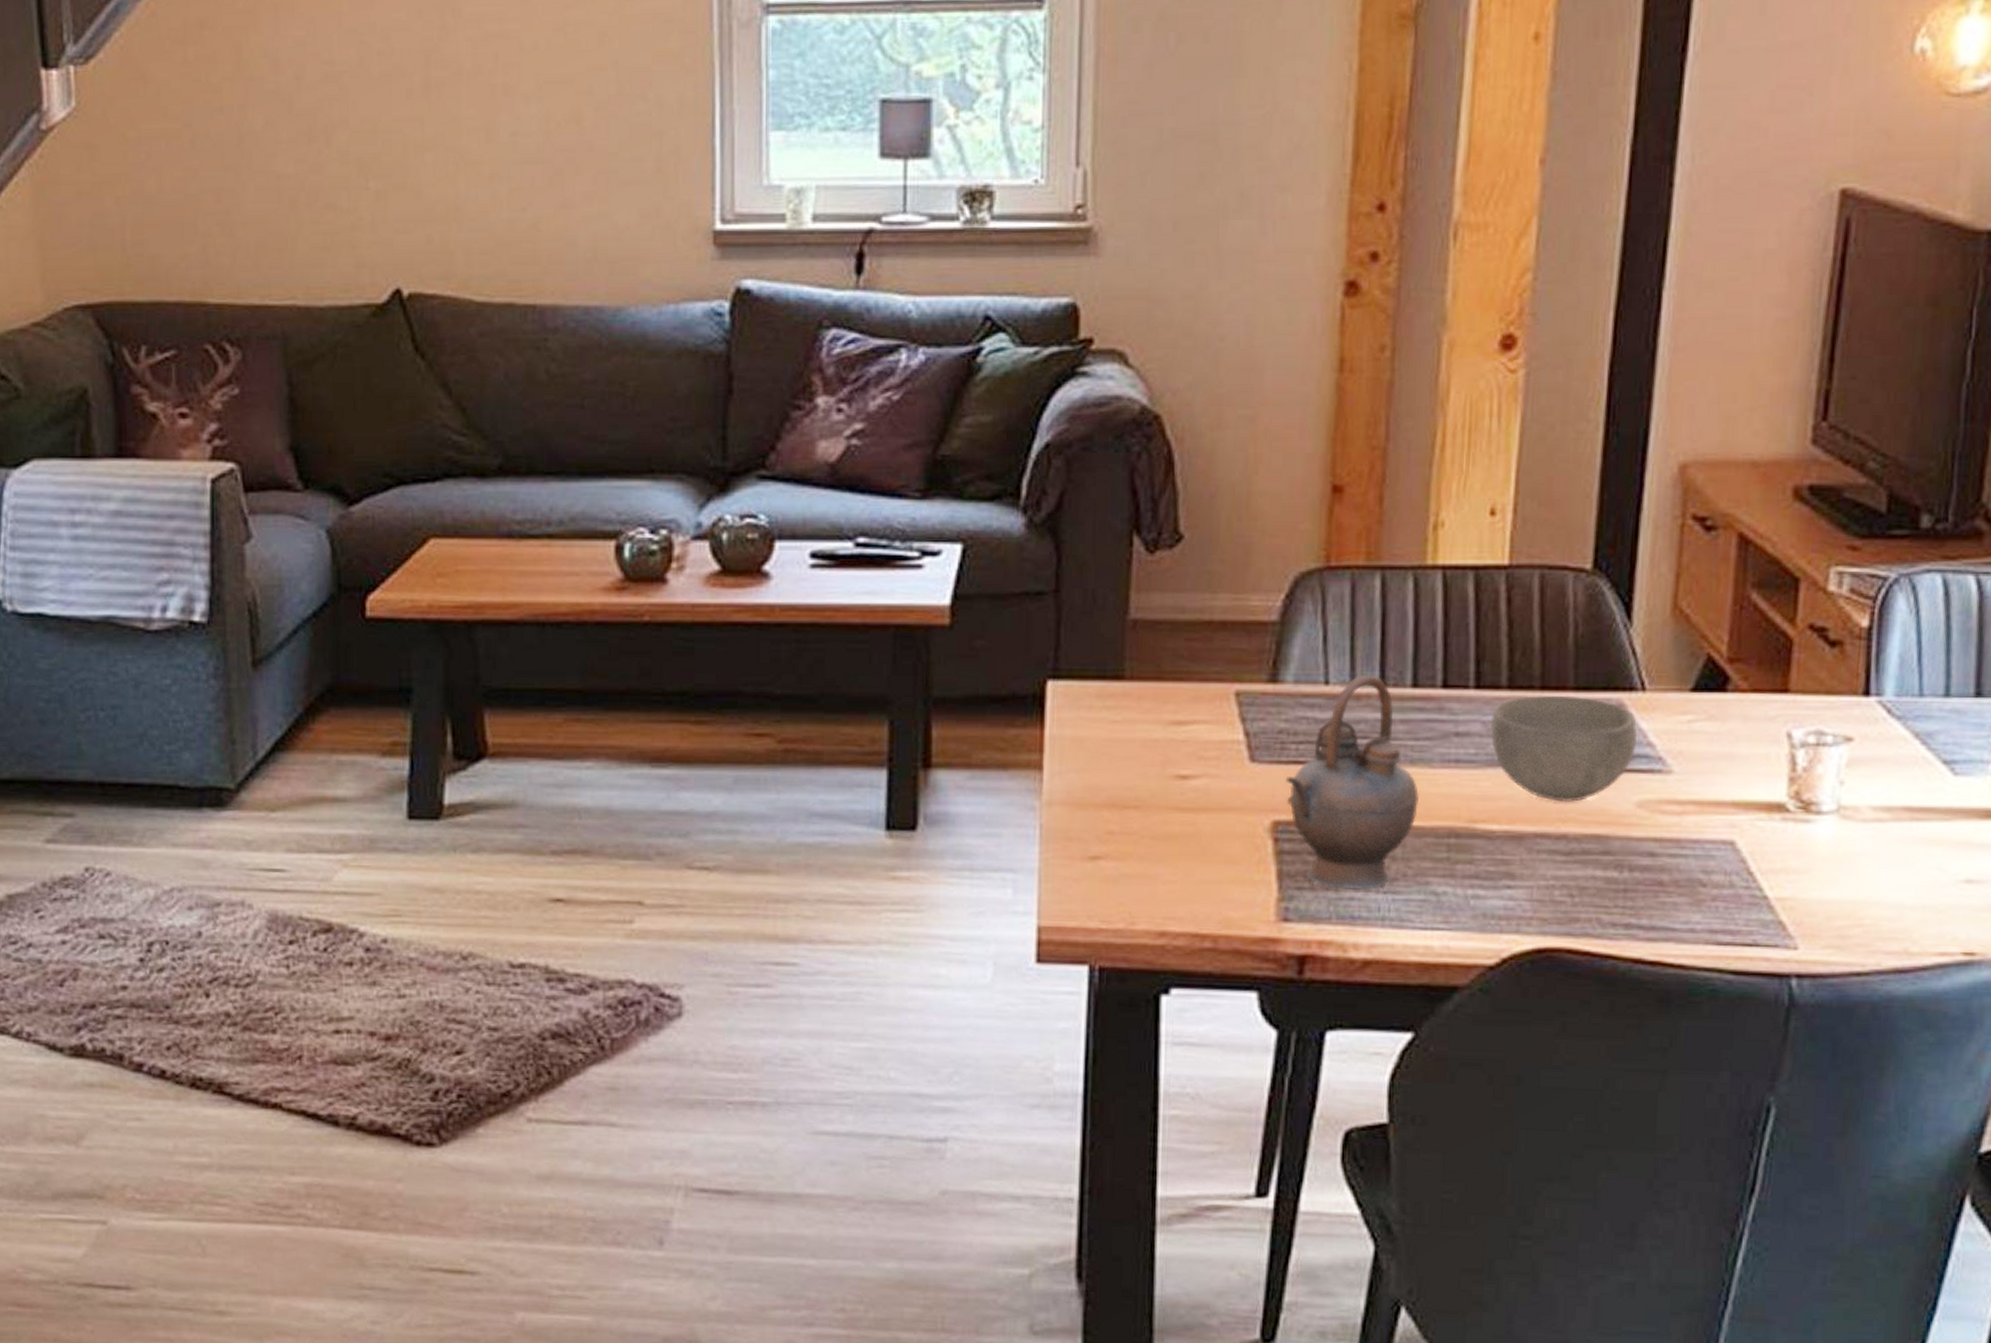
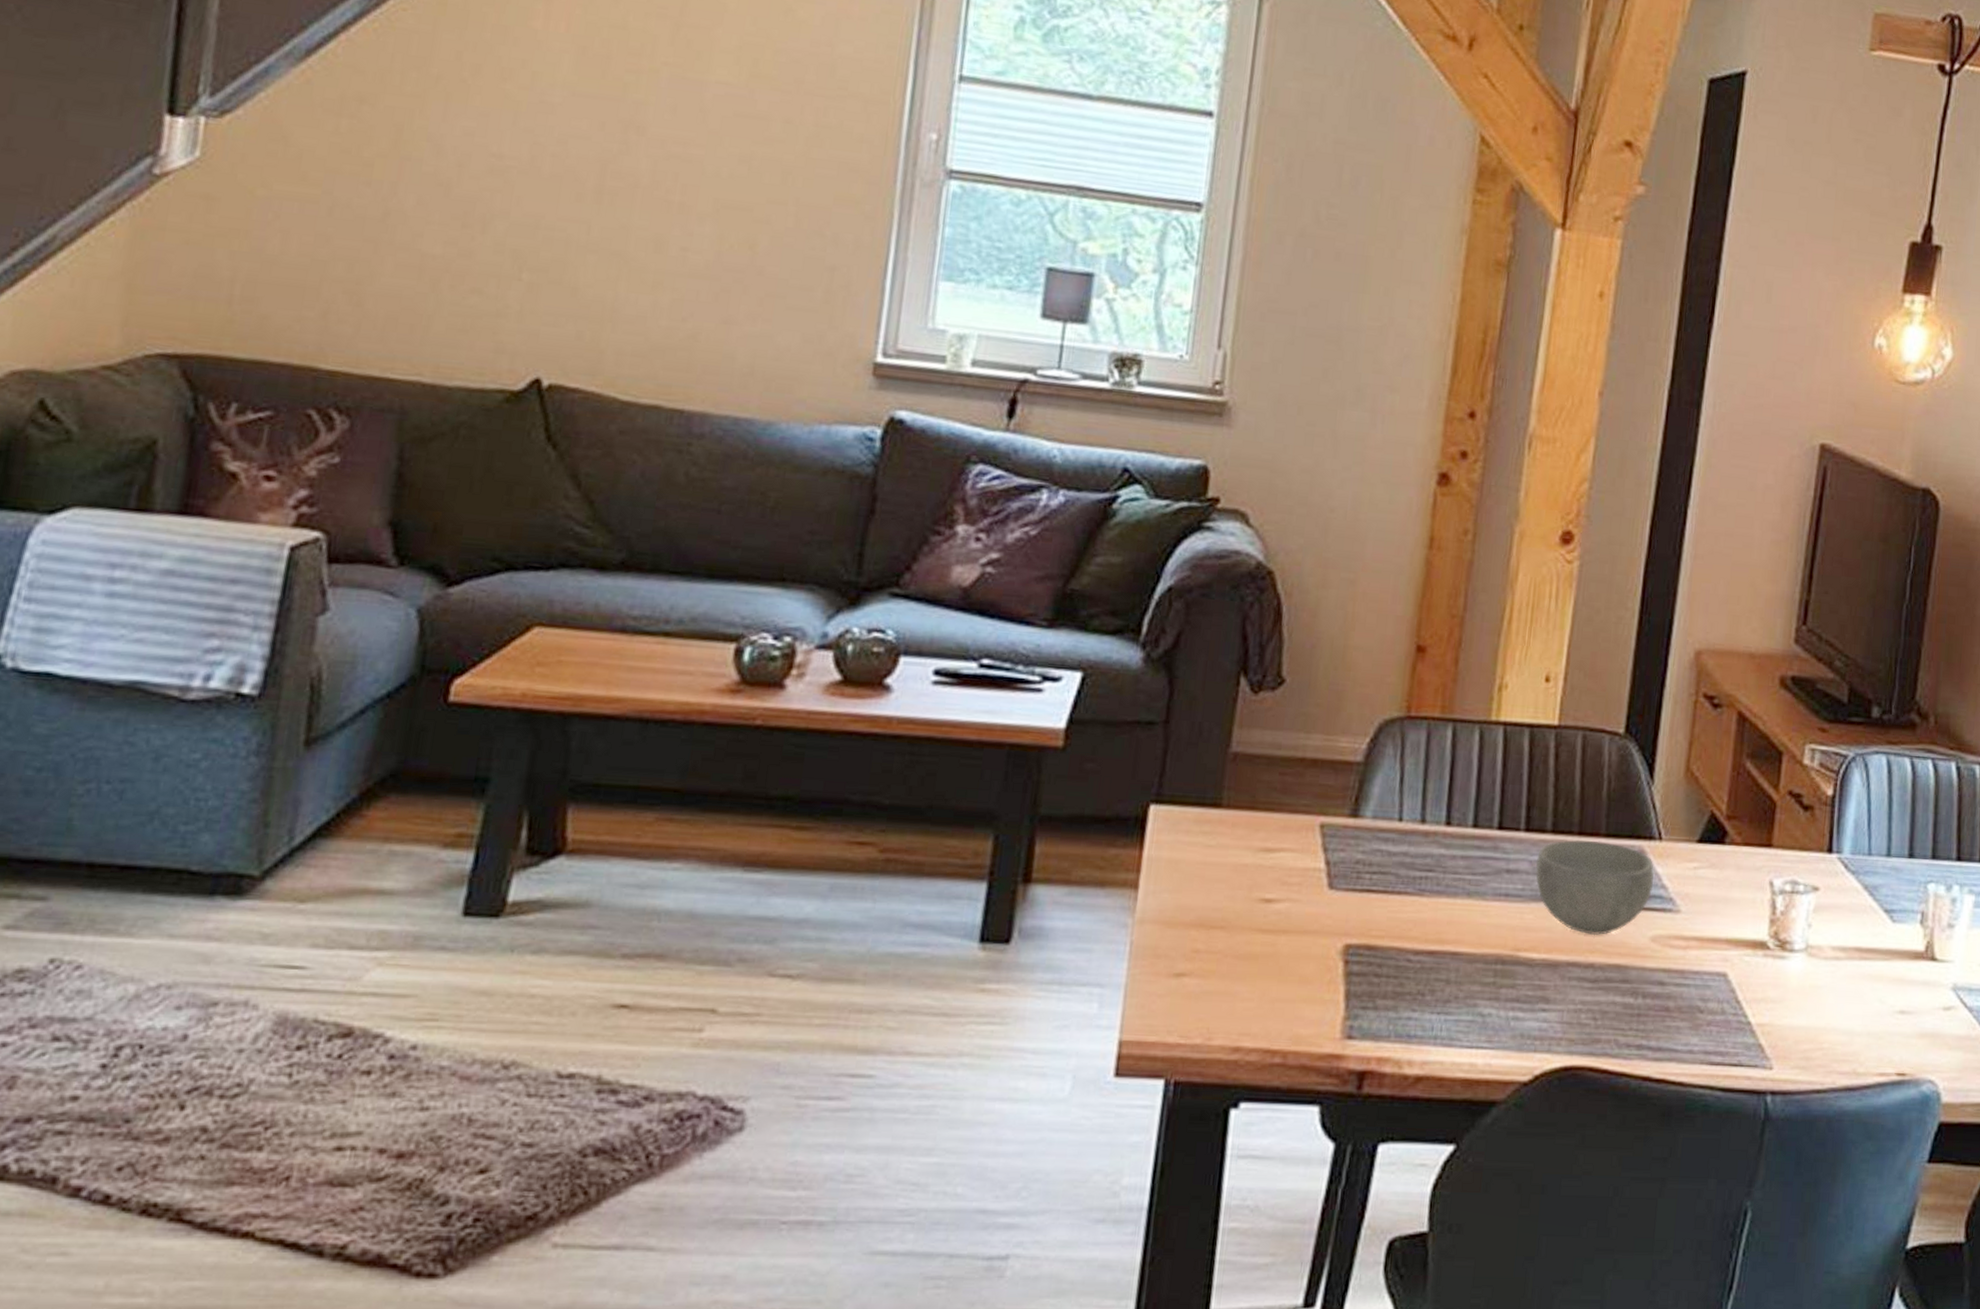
teapot: present [1285,674,1419,890] -> none [1358,814,1473,1010]

